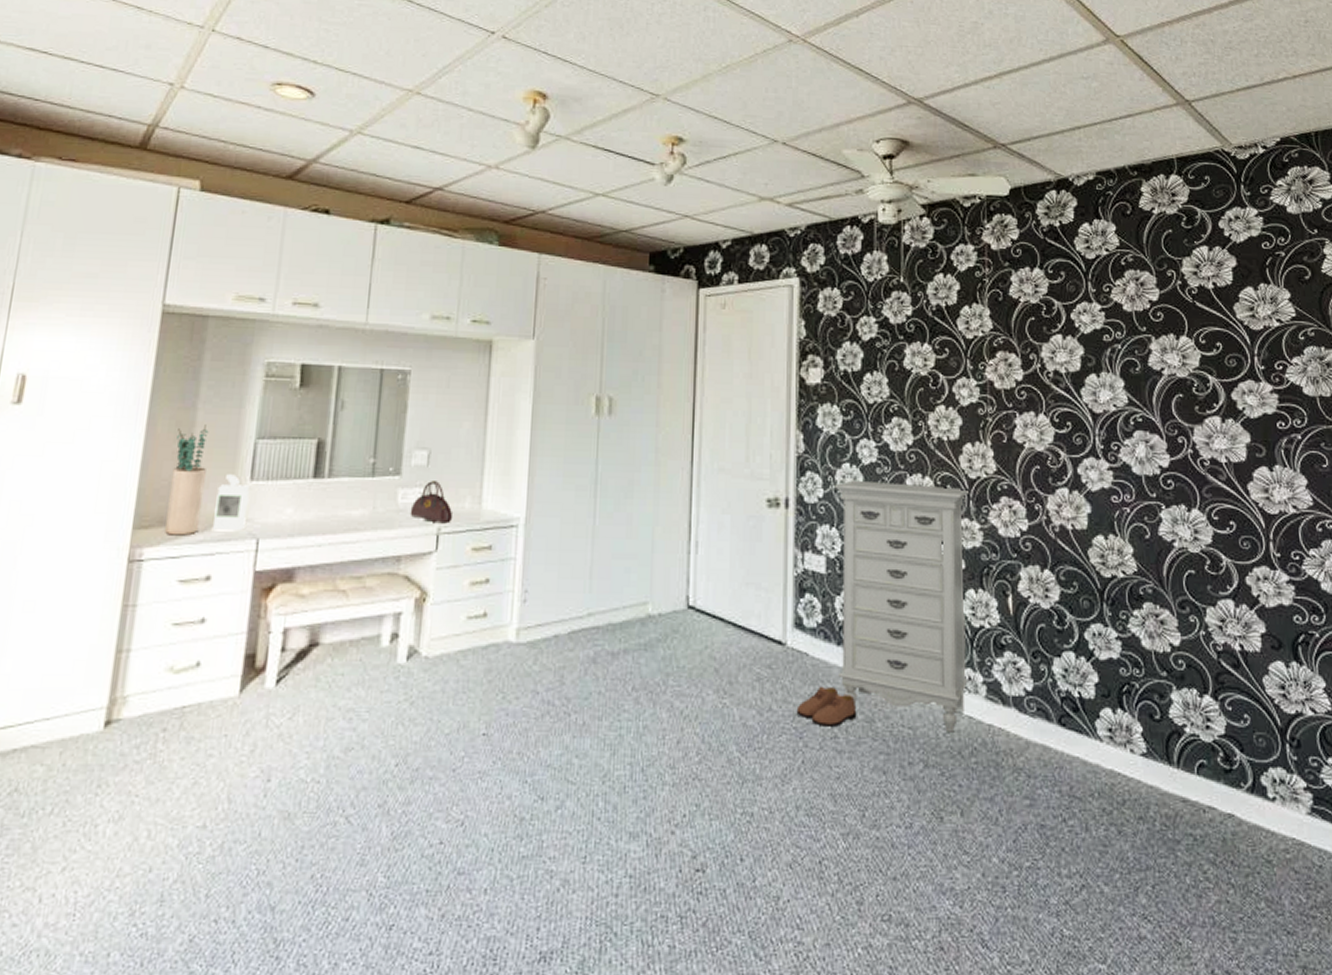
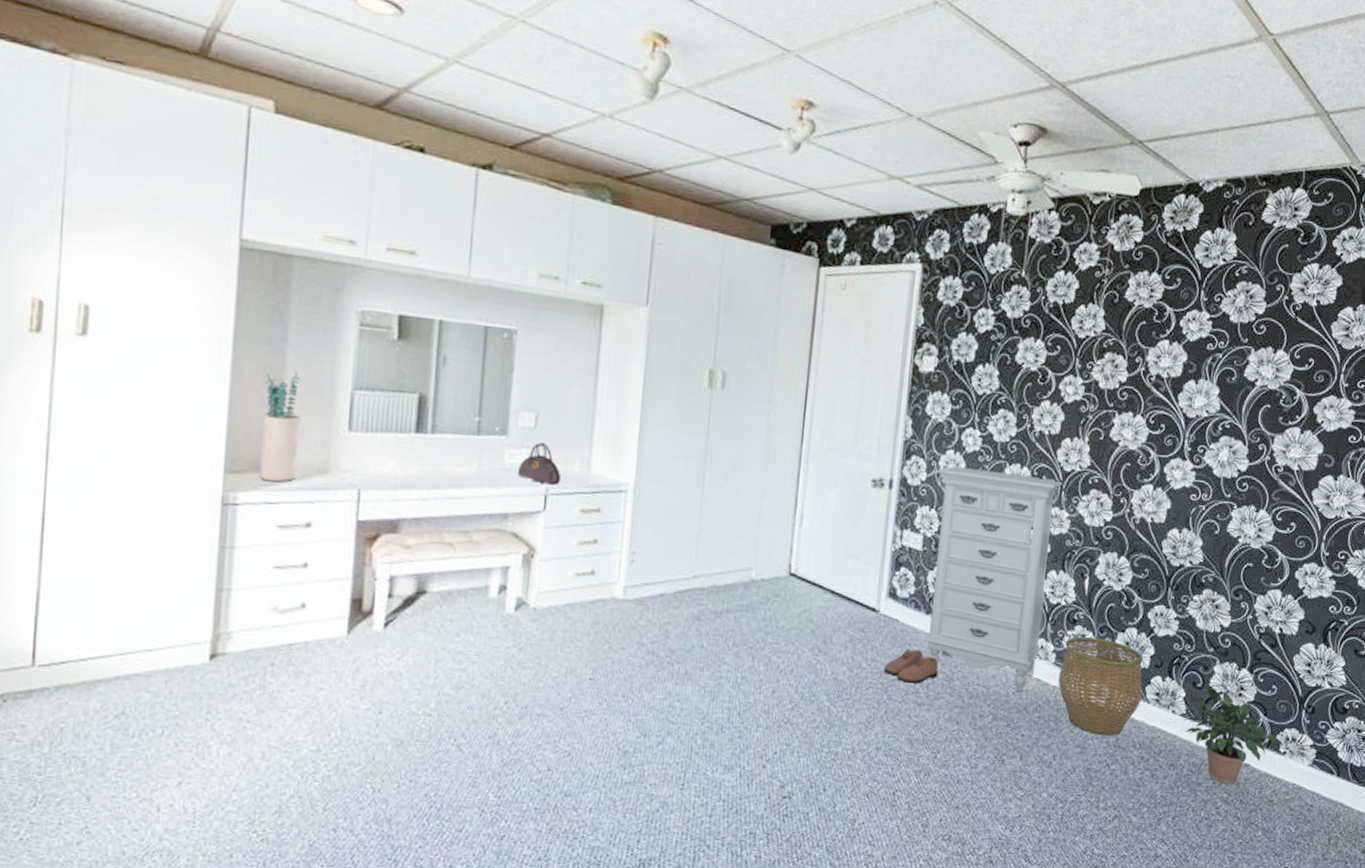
tissue box: present [211,474,250,530] -> none [309,424,349,480]
basket: none [993,661,1093,783] -> present [1058,634,1144,736]
potted plant: none [1146,720,1271,842] -> present [1184,688,1284,785]

